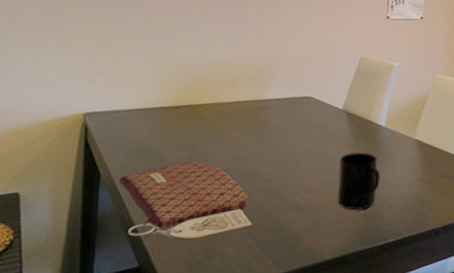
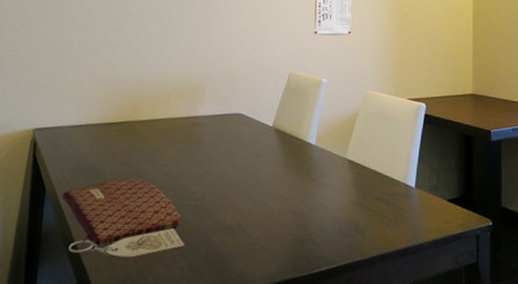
mug: present [337,152,381,210] -> none [268,171,312,233]

